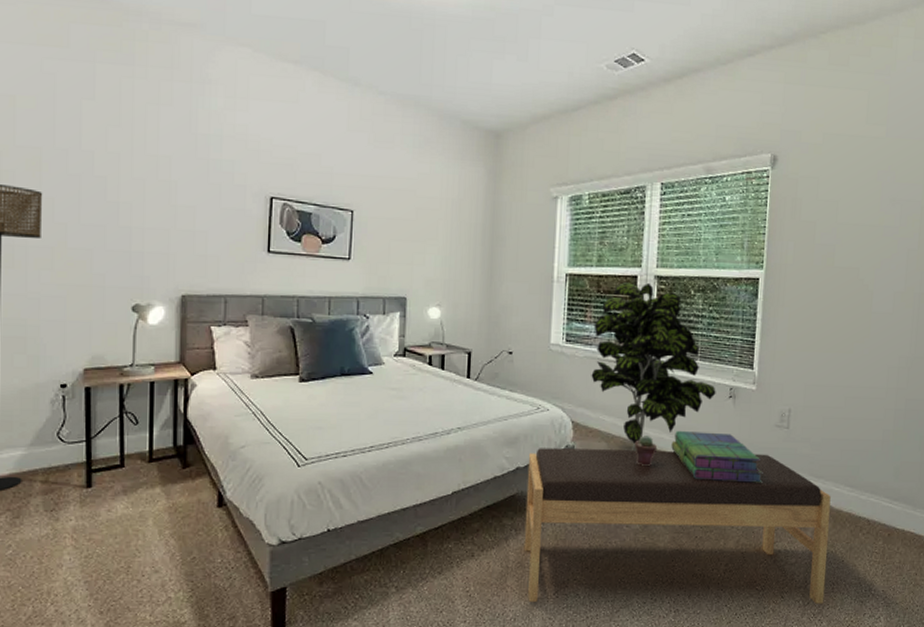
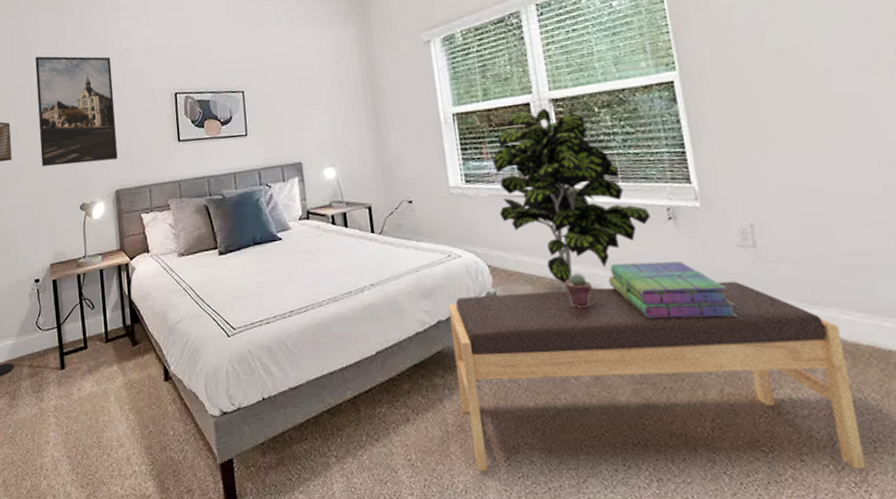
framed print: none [83,116,193,260] -> present [35,56,118,166]

